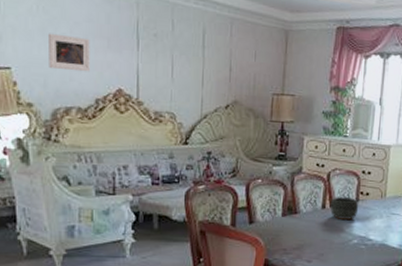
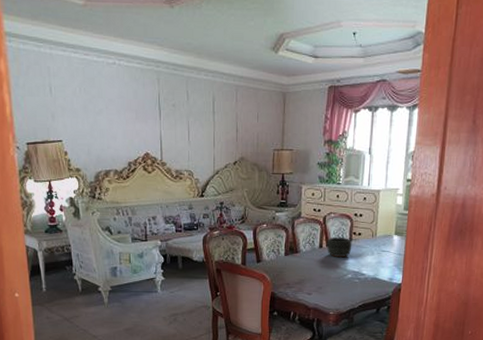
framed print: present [47,33,90,72] -> none [88,110,123,141]

